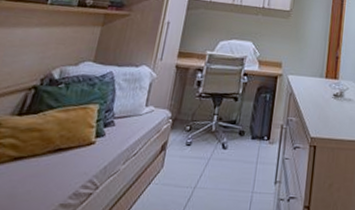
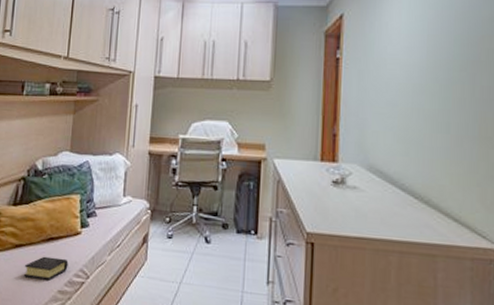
book: none [19,168,77,194] -> present [23,256,69,281]

